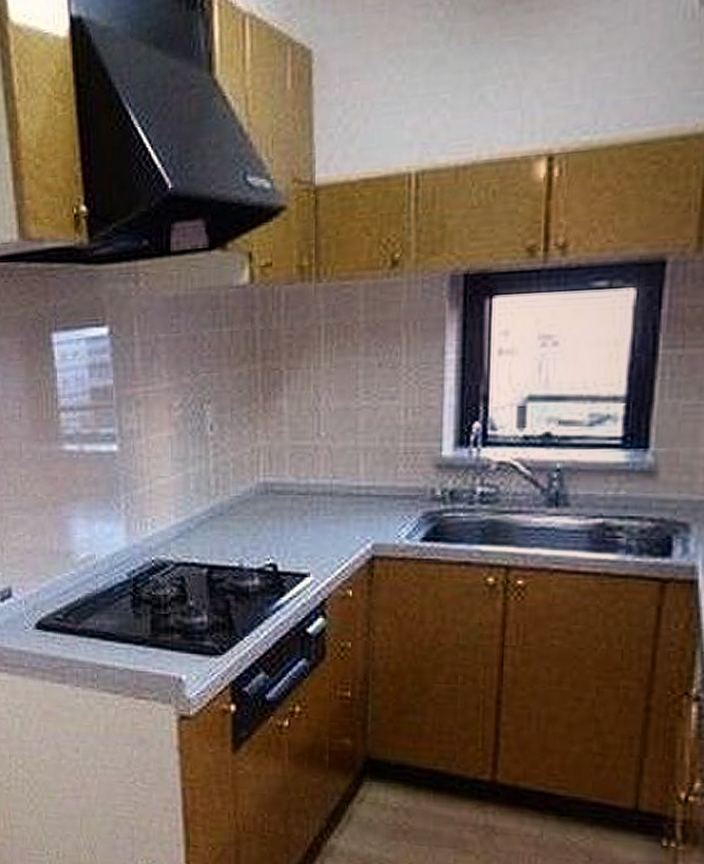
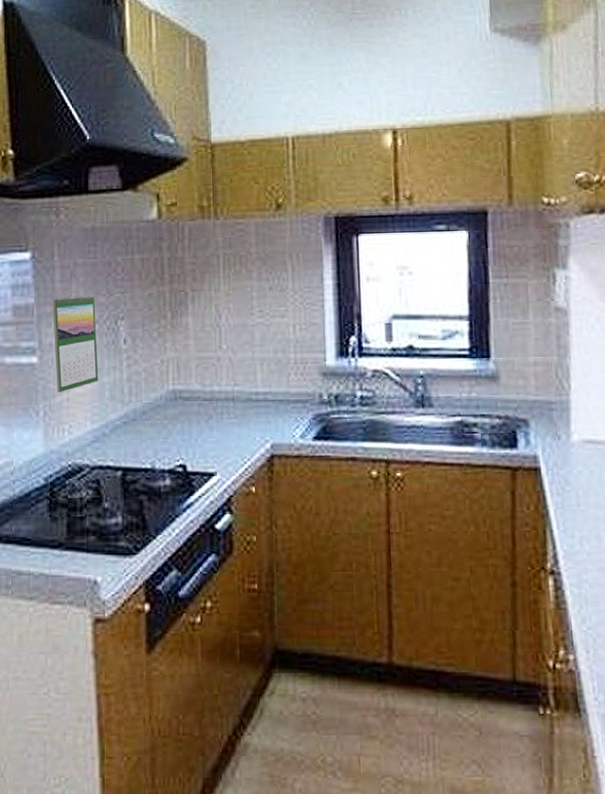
calendar: none [132,373,183,483] -> present [52,293,99,392]

